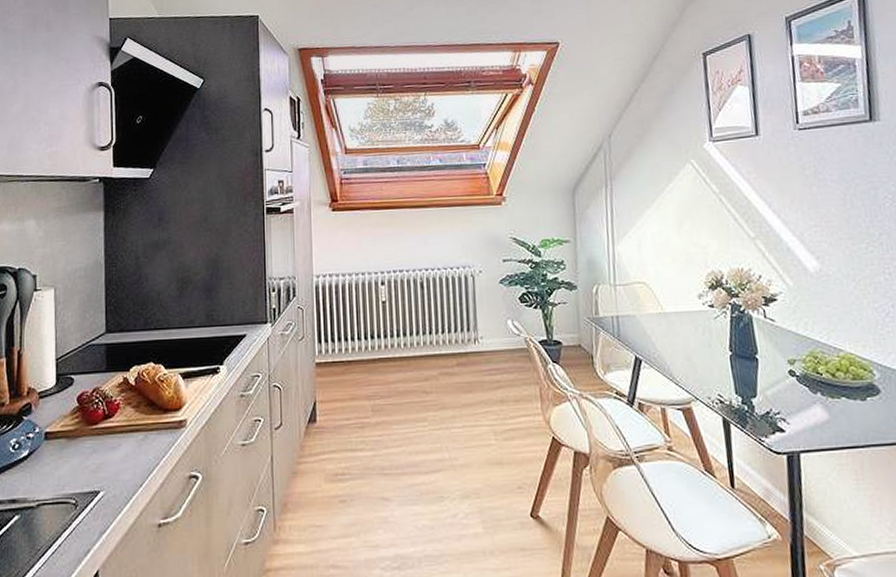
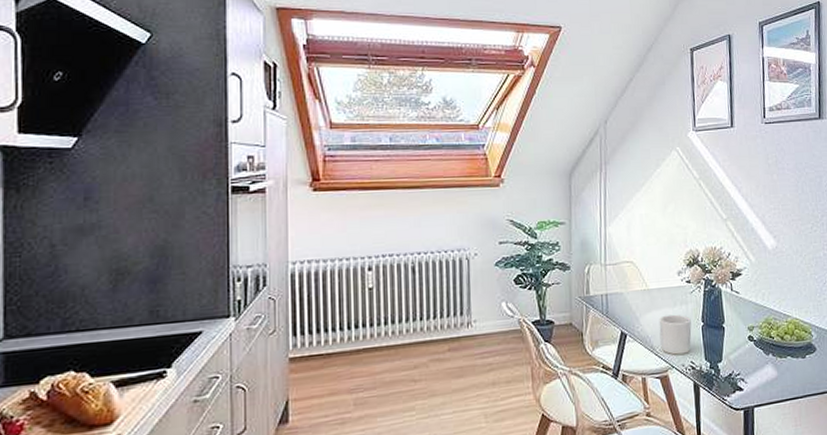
mug: none [678,341,718,386] -> present [658,314,692,355]

